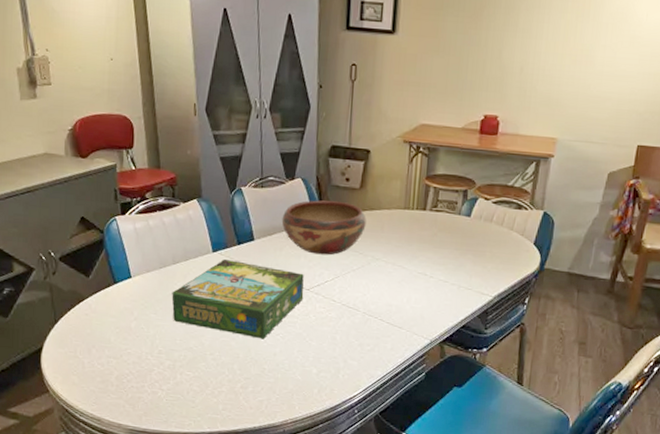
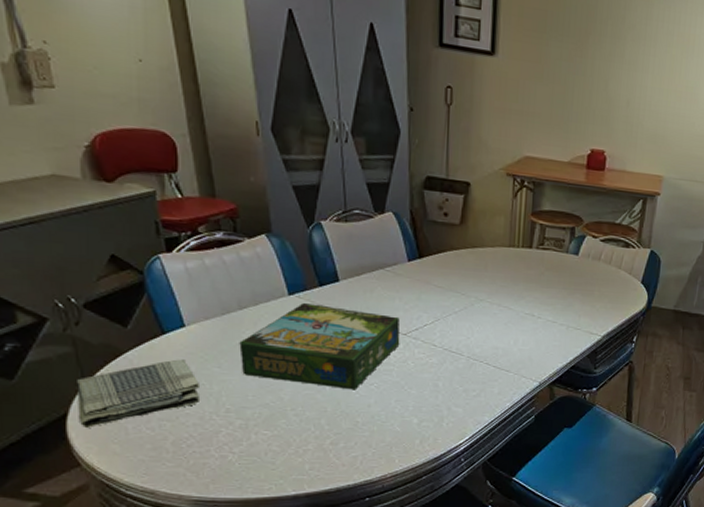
dish towel: none [50,305,140,360] -> present [77,359,201,428]
decorative bowl: present [281,200,366,255] -> none [371,236,468,297]

